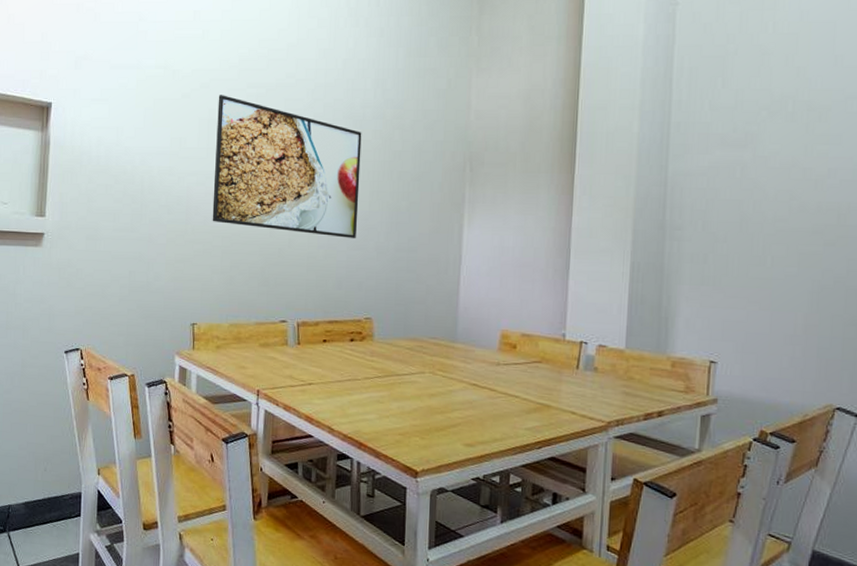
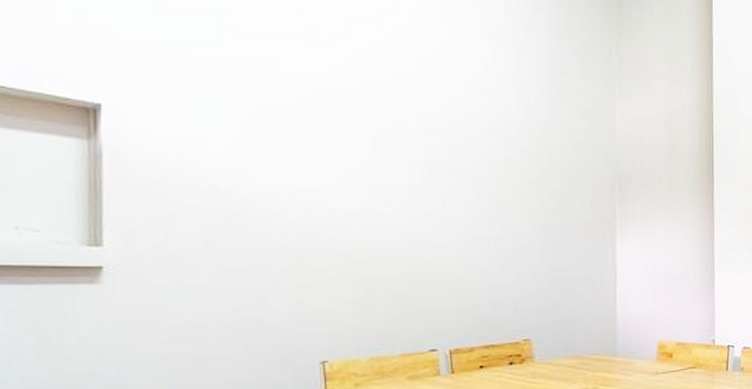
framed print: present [212,95,362,239] -> none [336,104,509,260]

